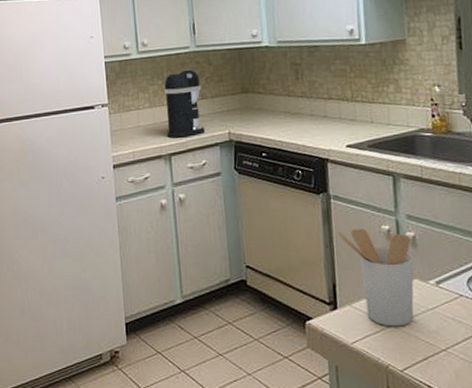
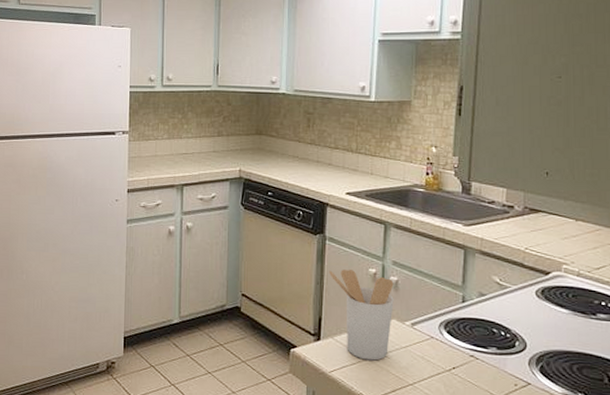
coffee maker: present [164,69,206,138] -> none [181,107,219,170]

